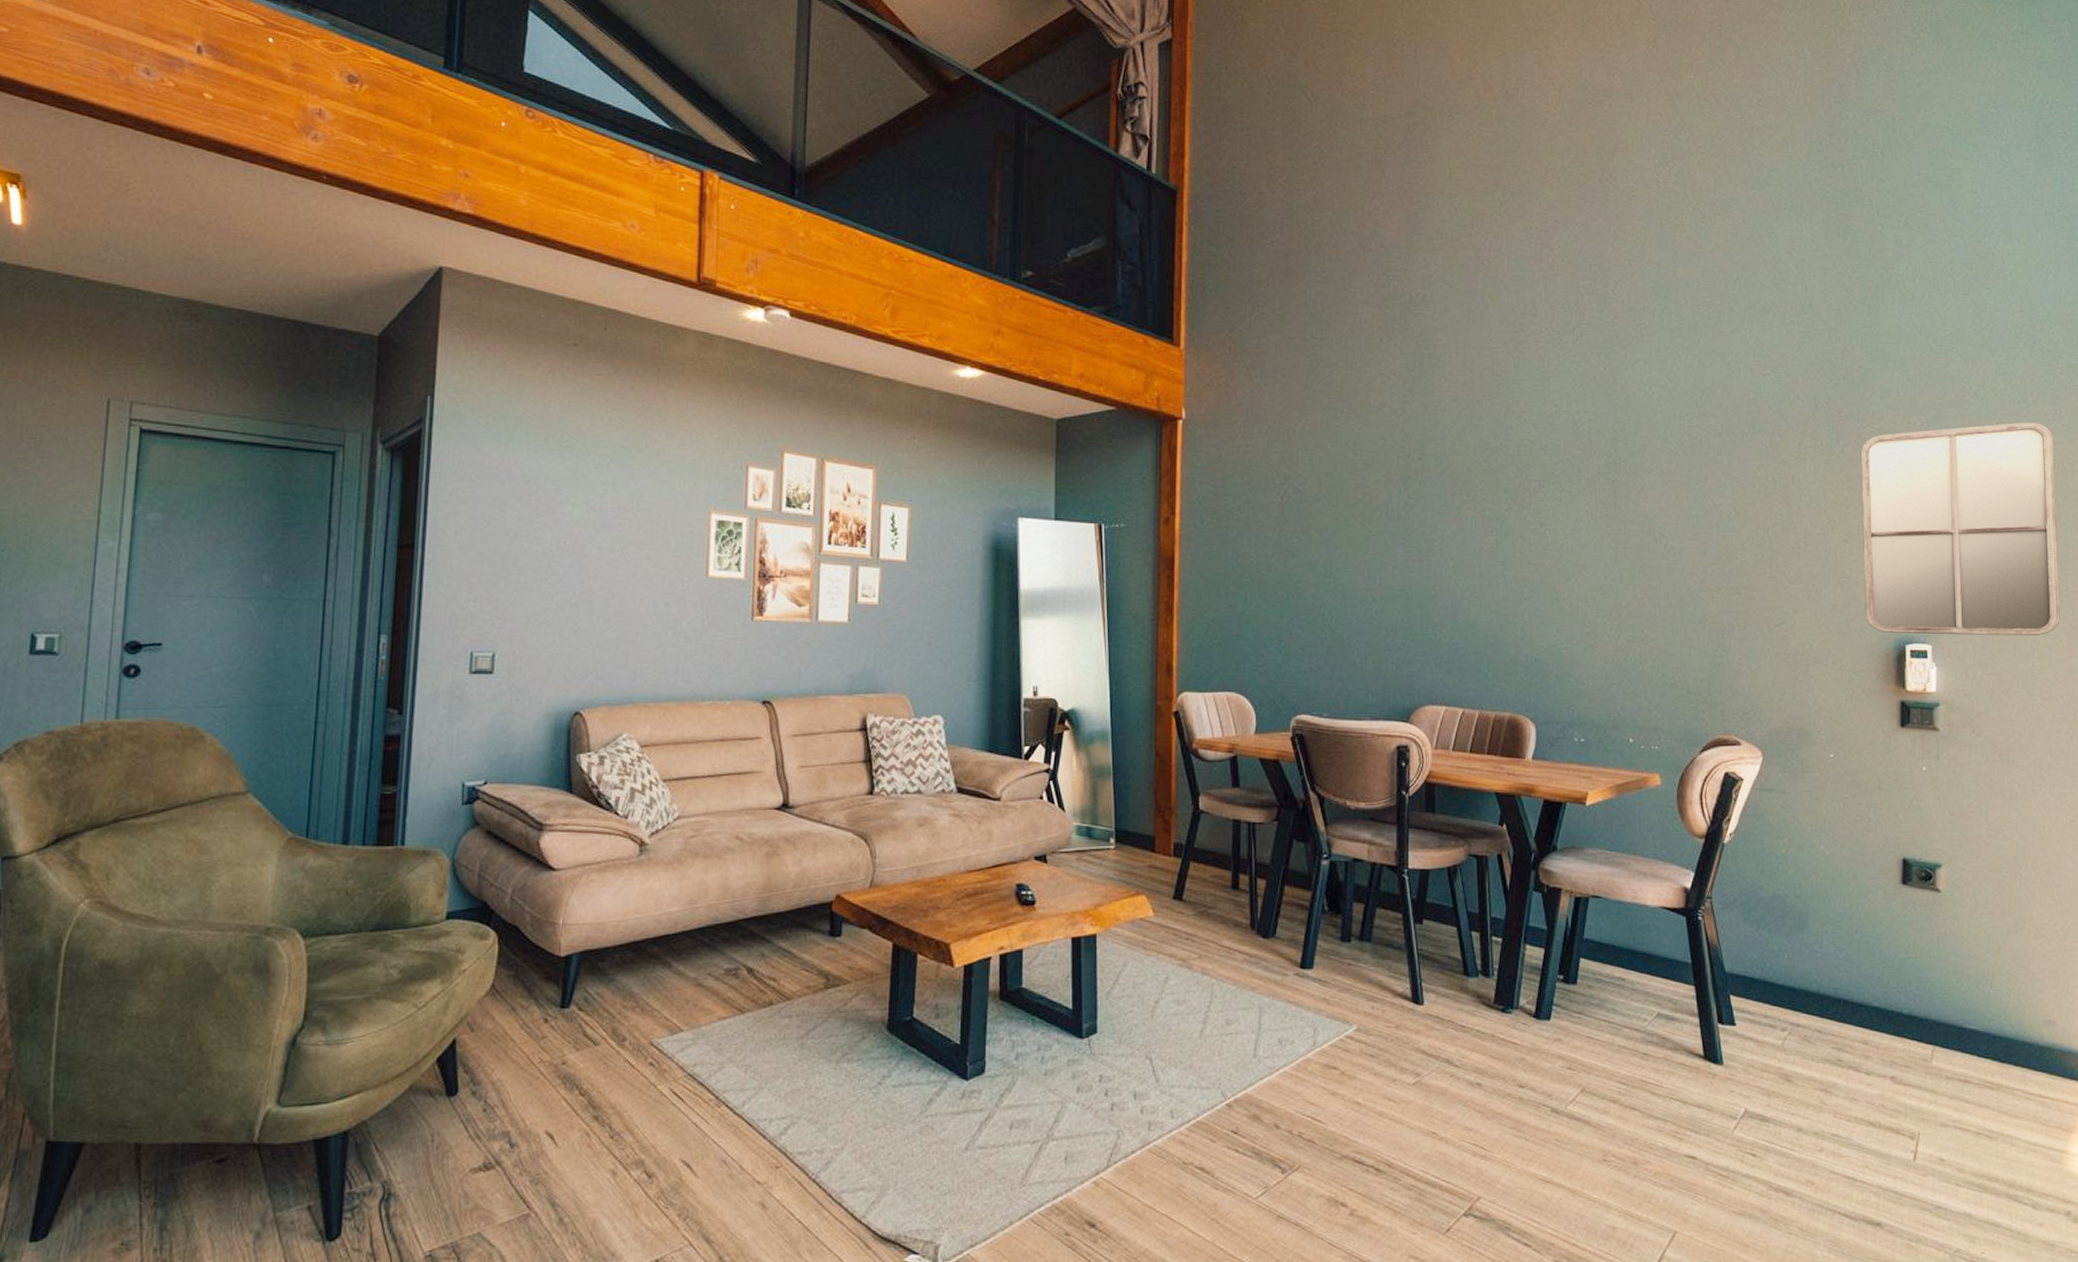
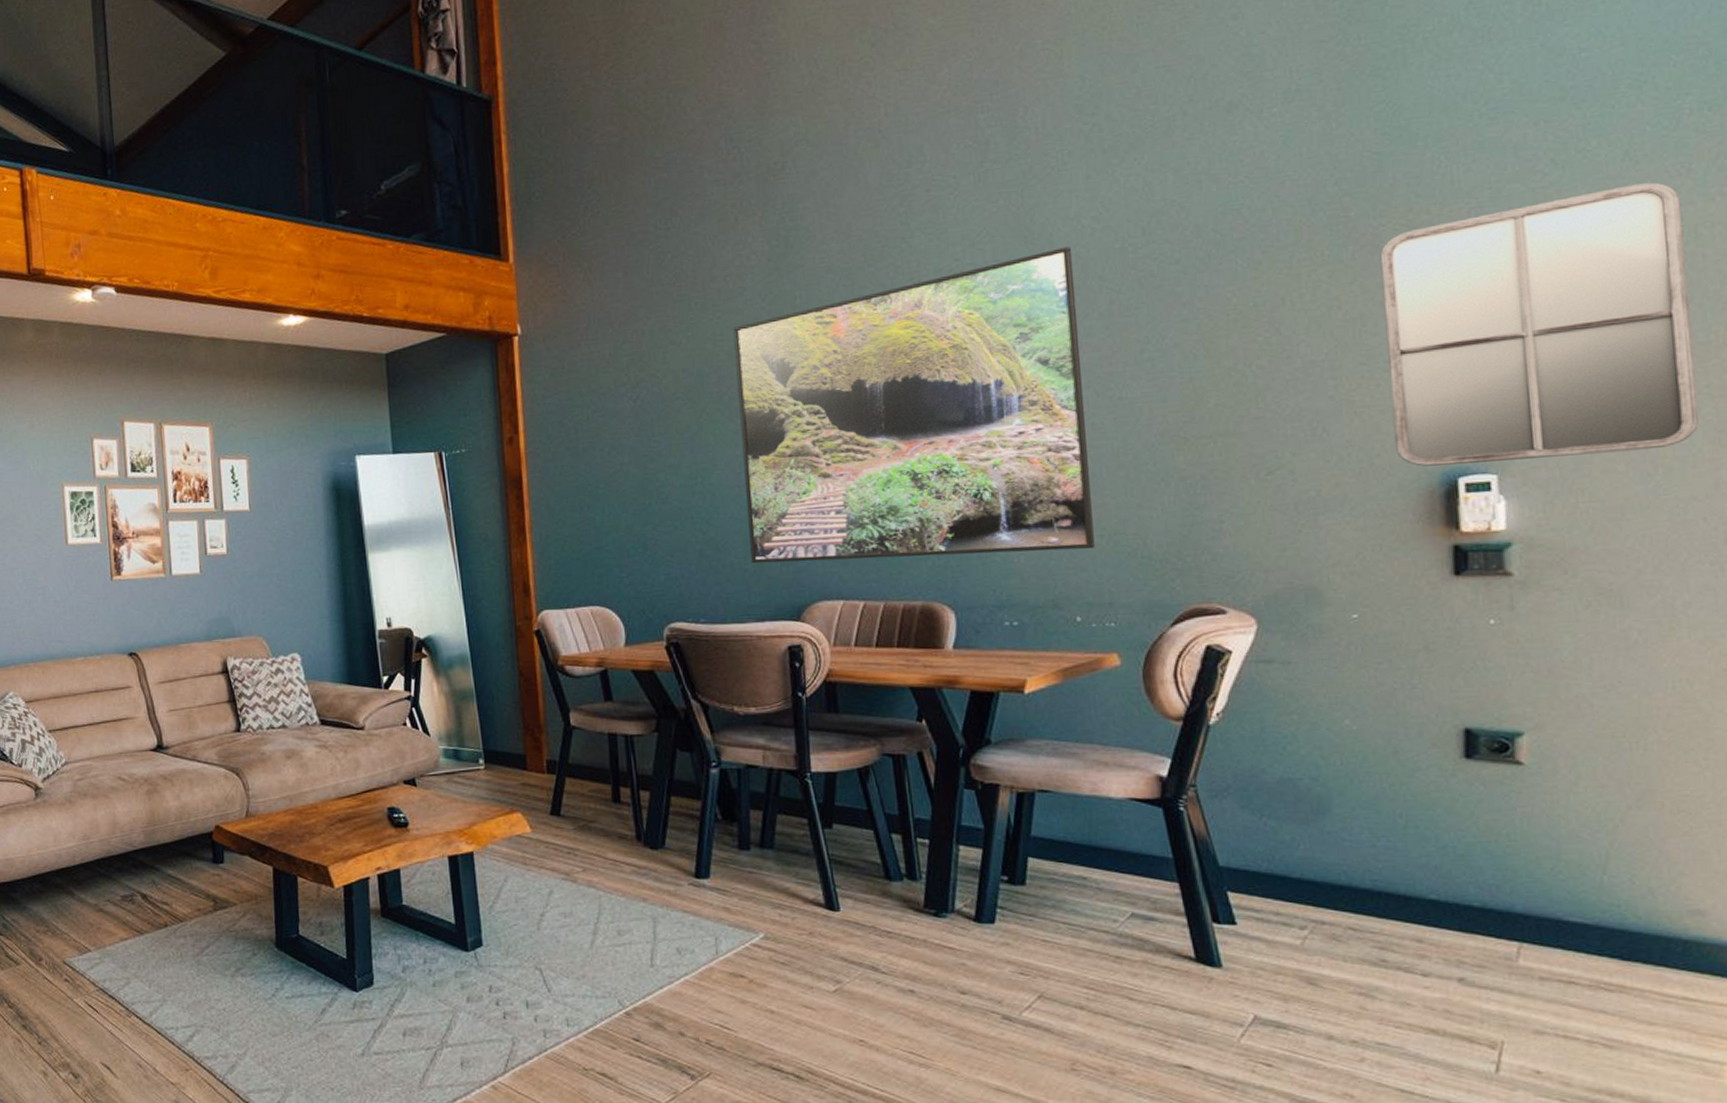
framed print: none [1371,408,1647,677] -> present [733,247,1095,564]

